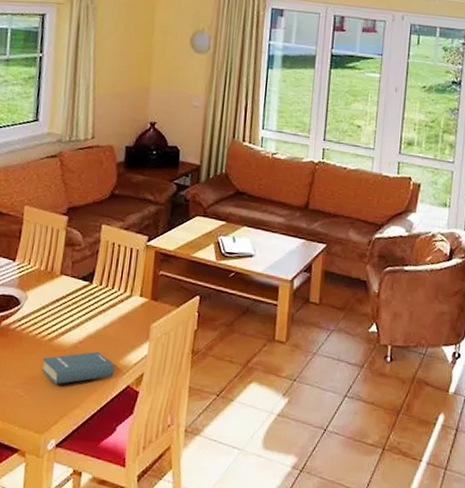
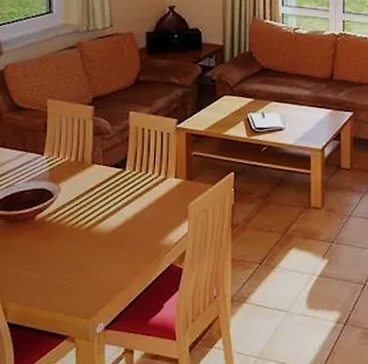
hardback book: present [42,351,115,385] -> none [82,234,156,271]

